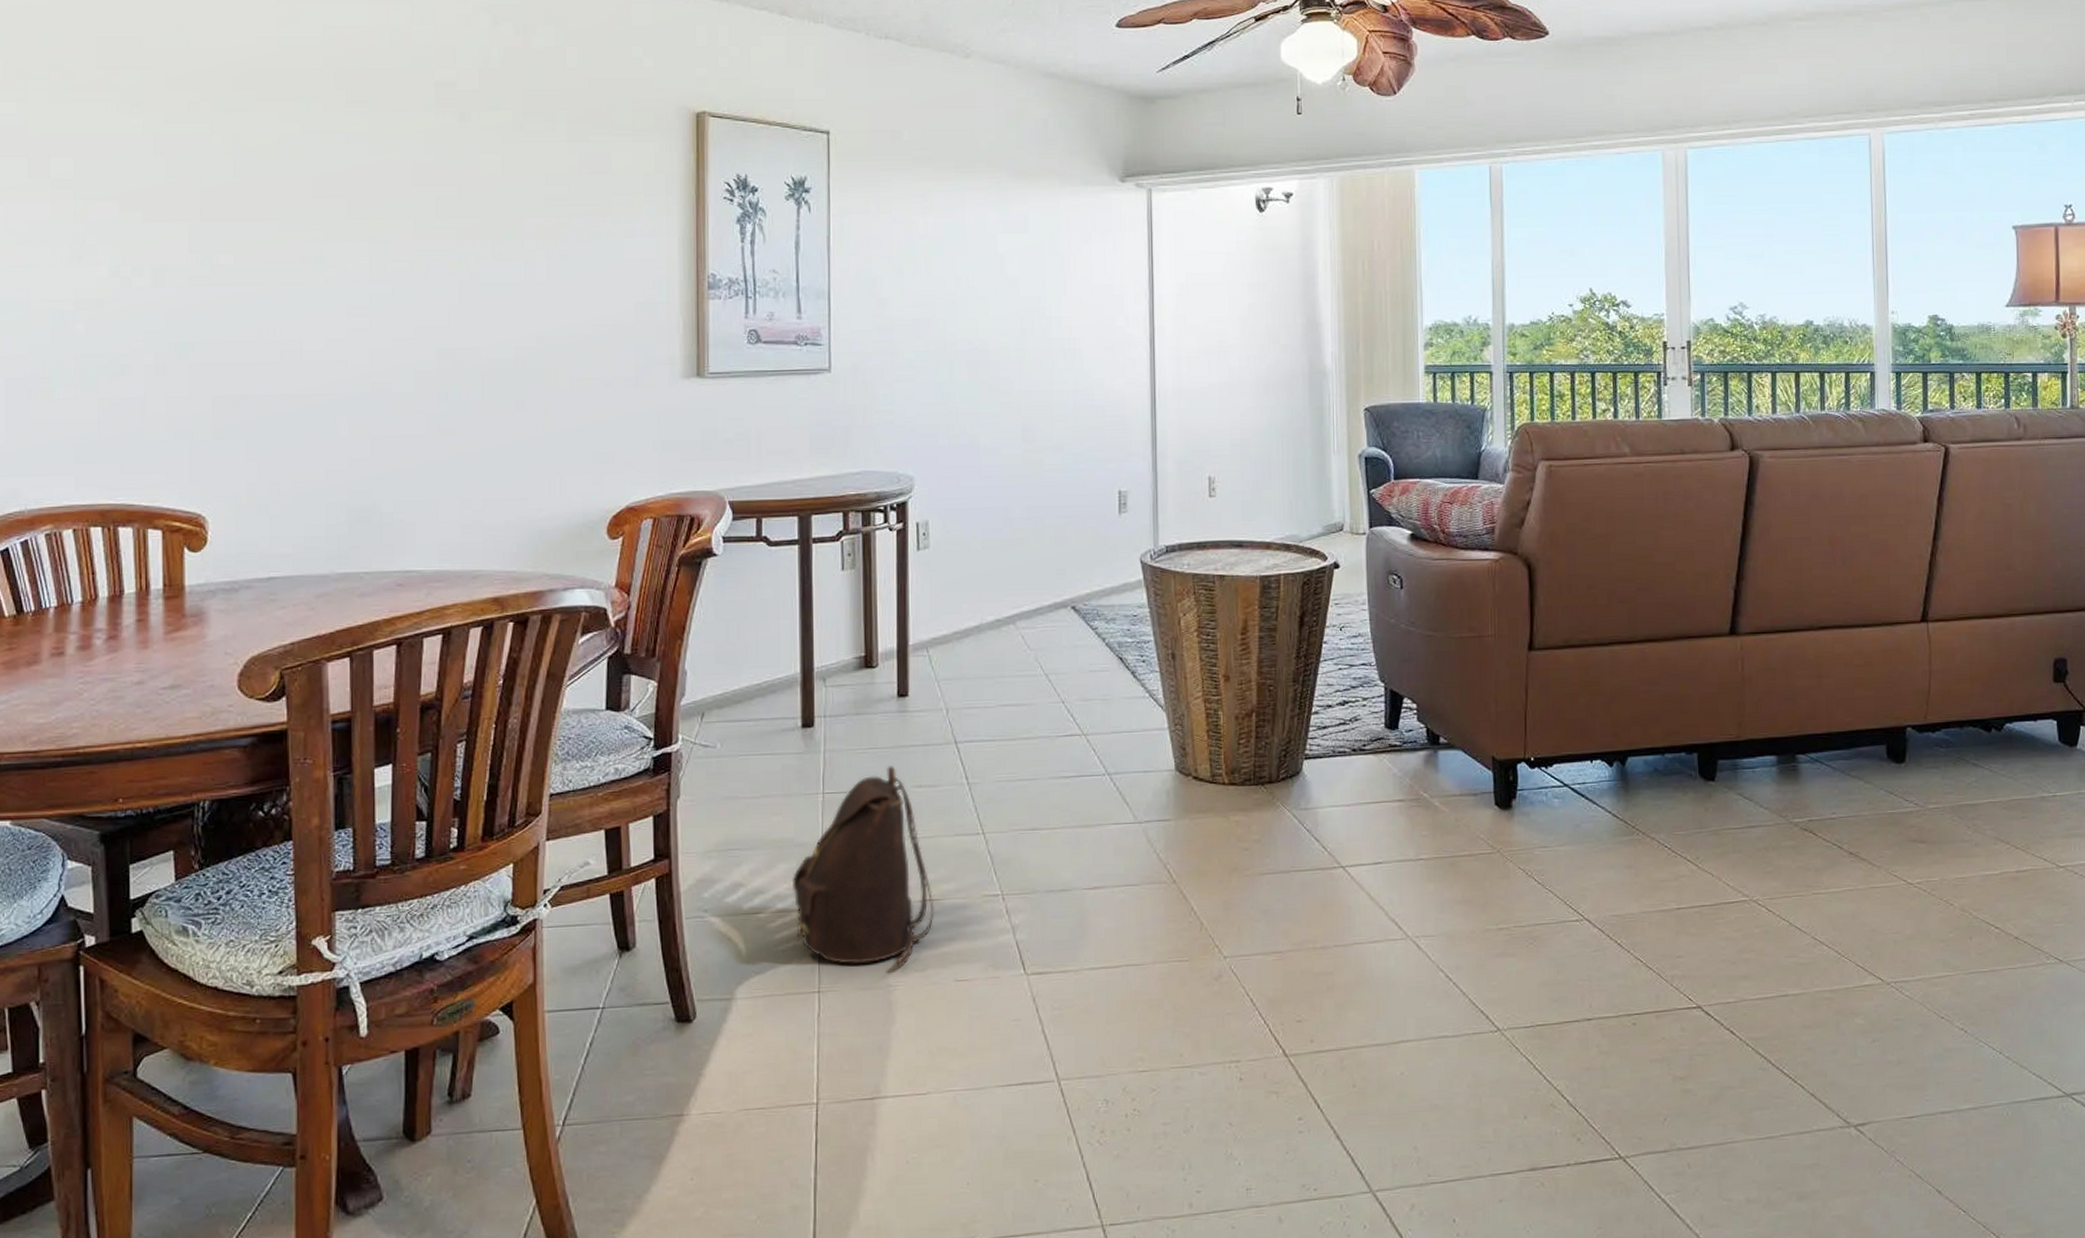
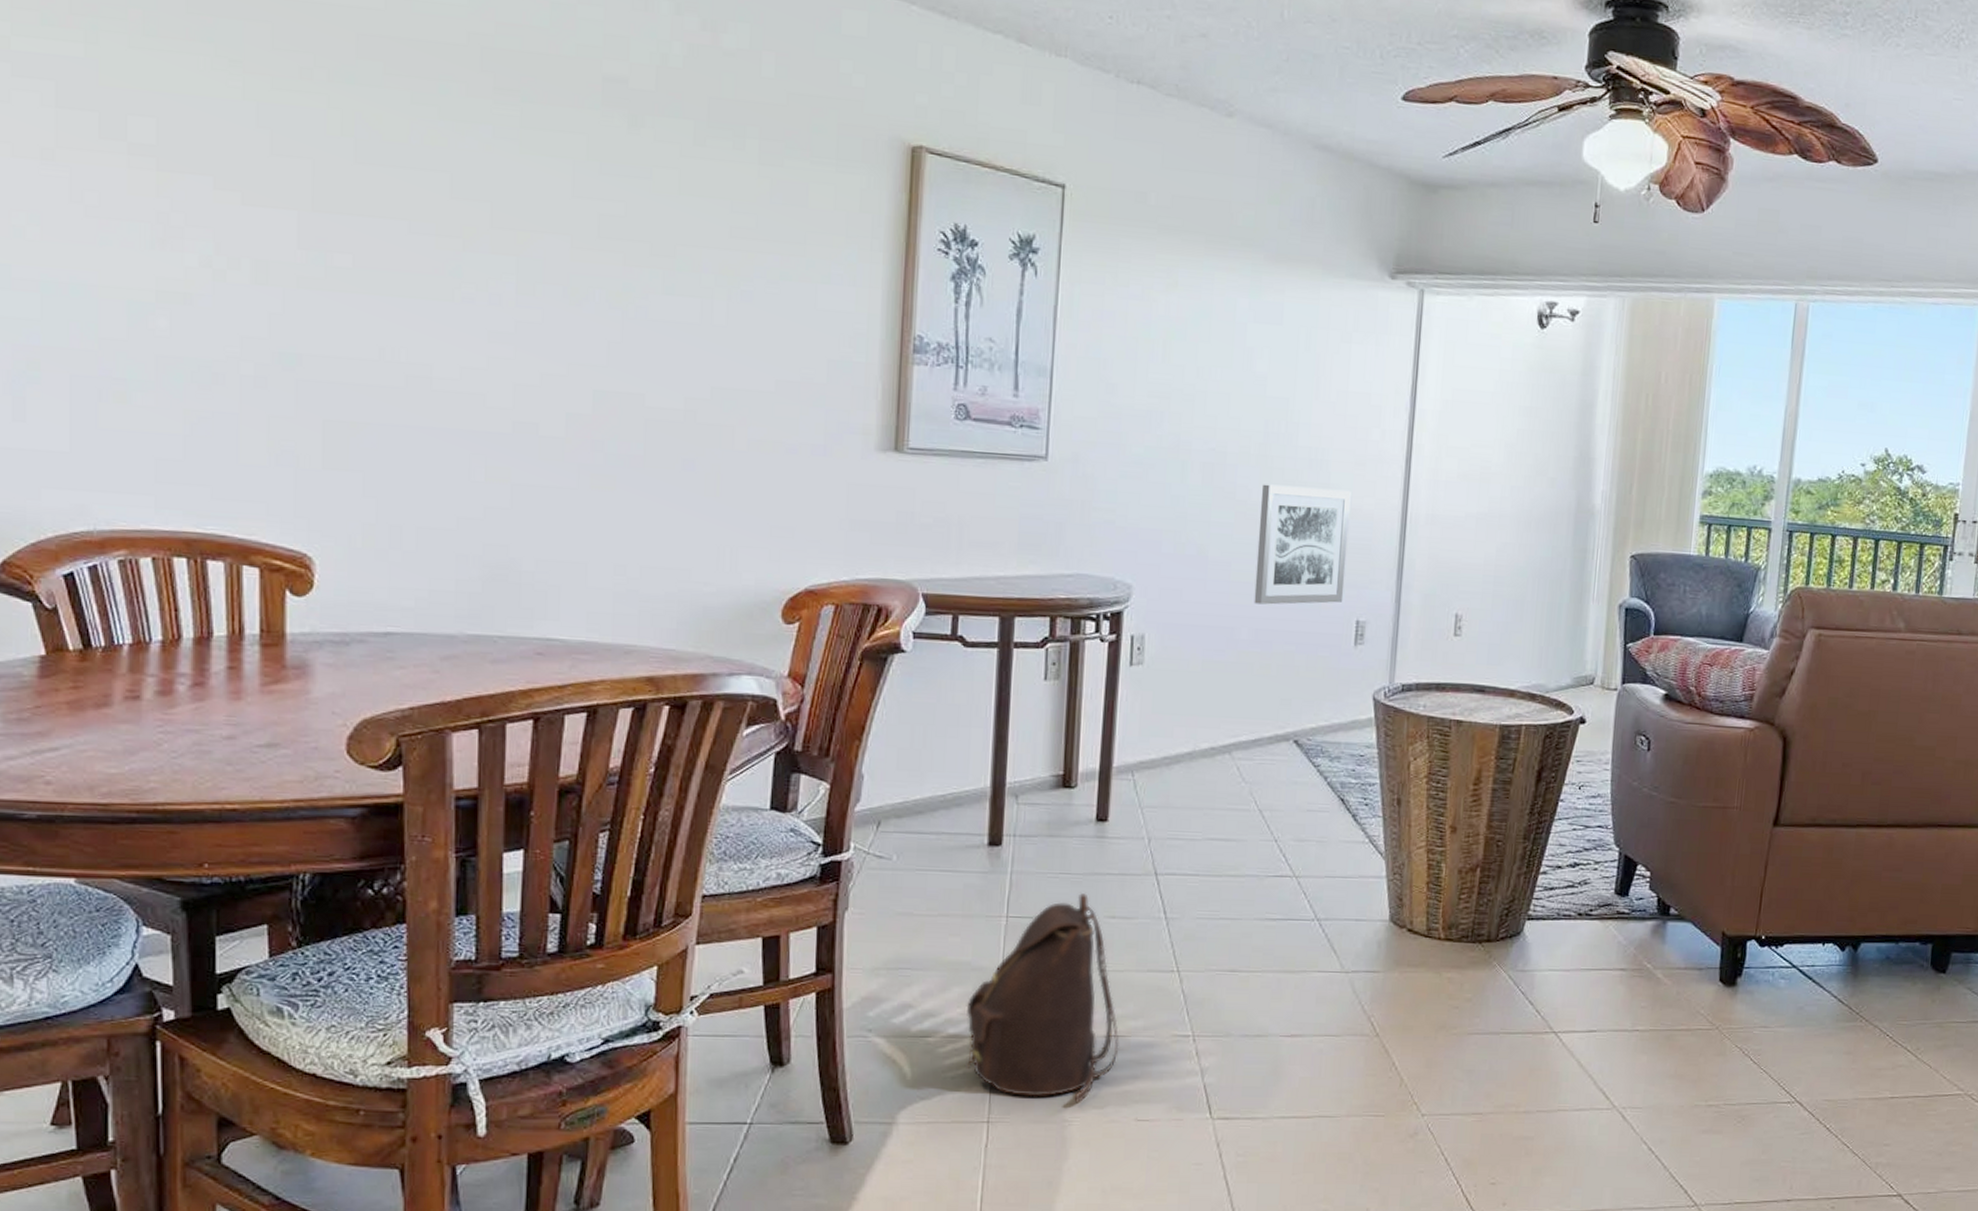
wall art: none [1022,373,1105,484] -> present [1254,484,1351,605]

